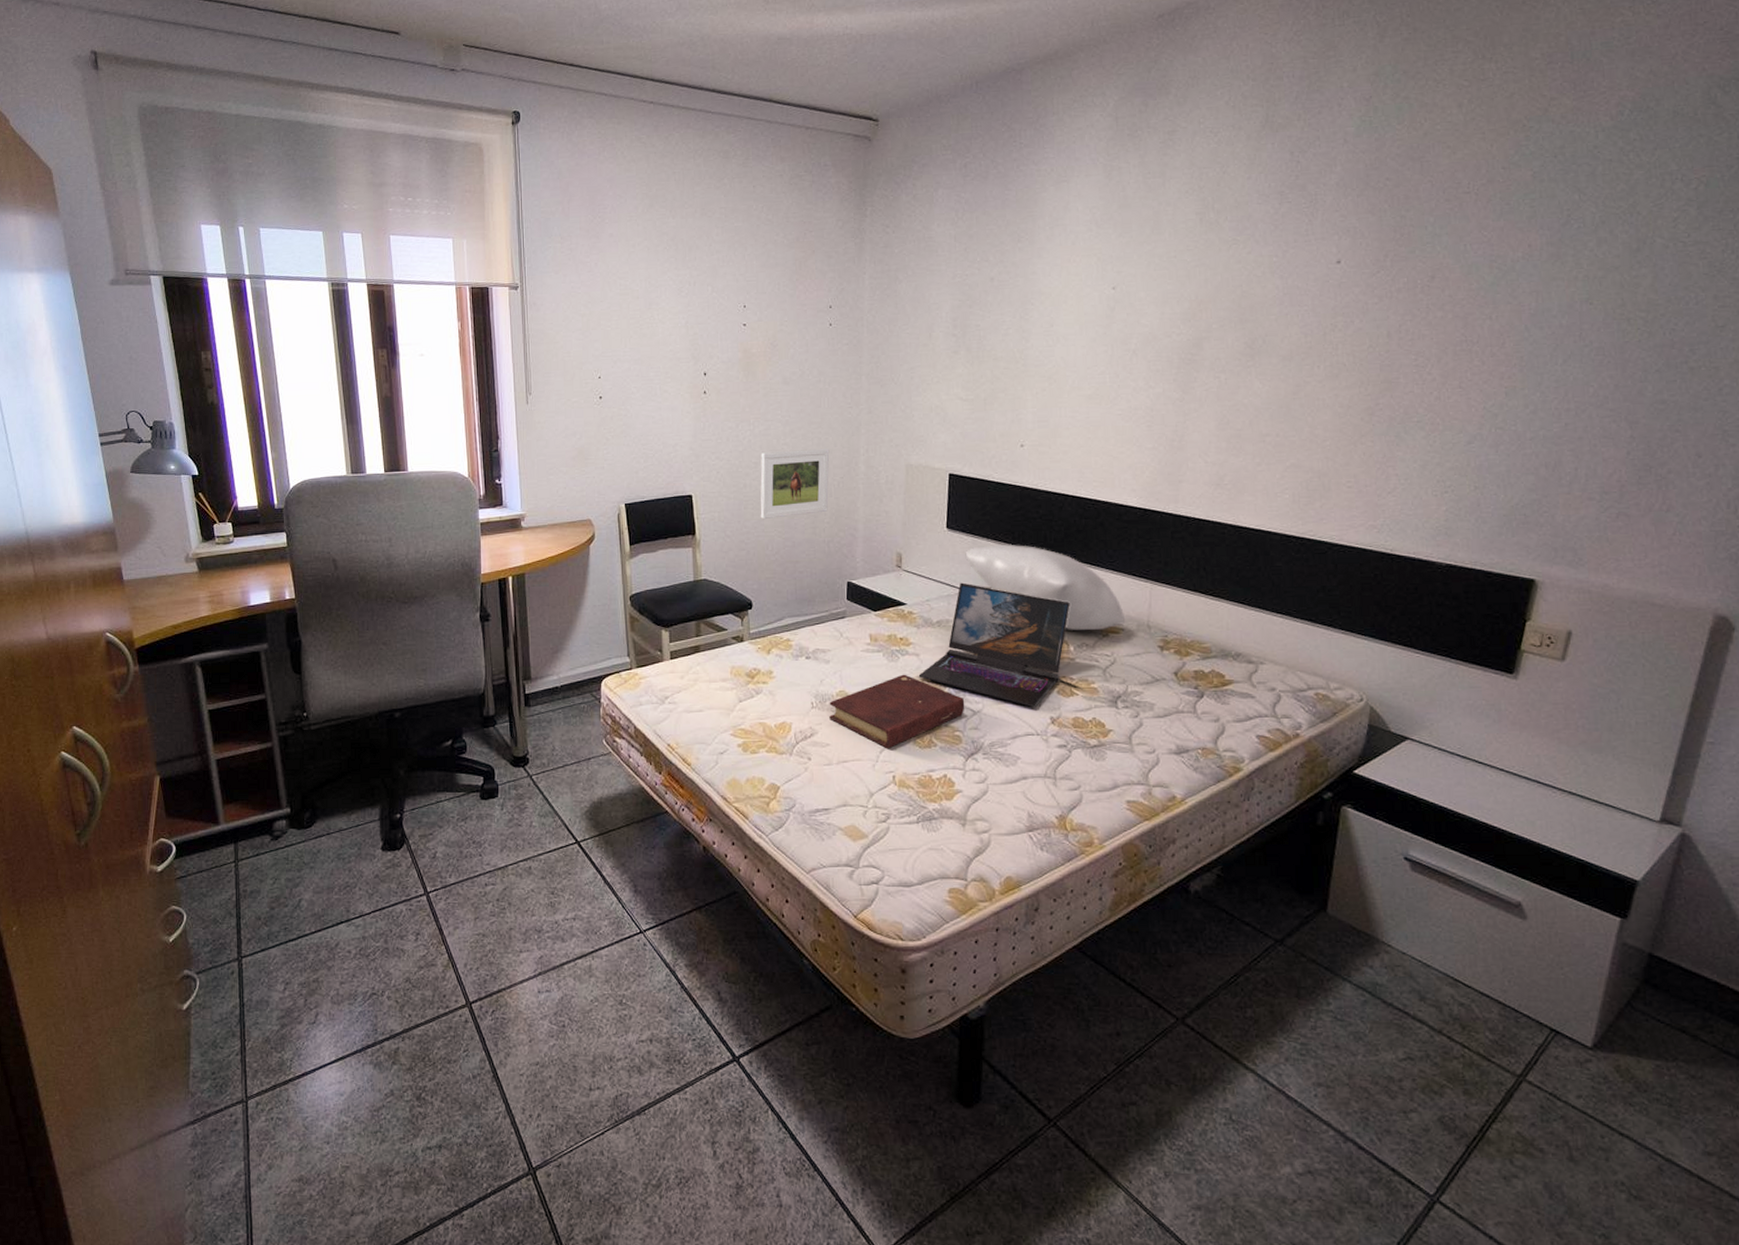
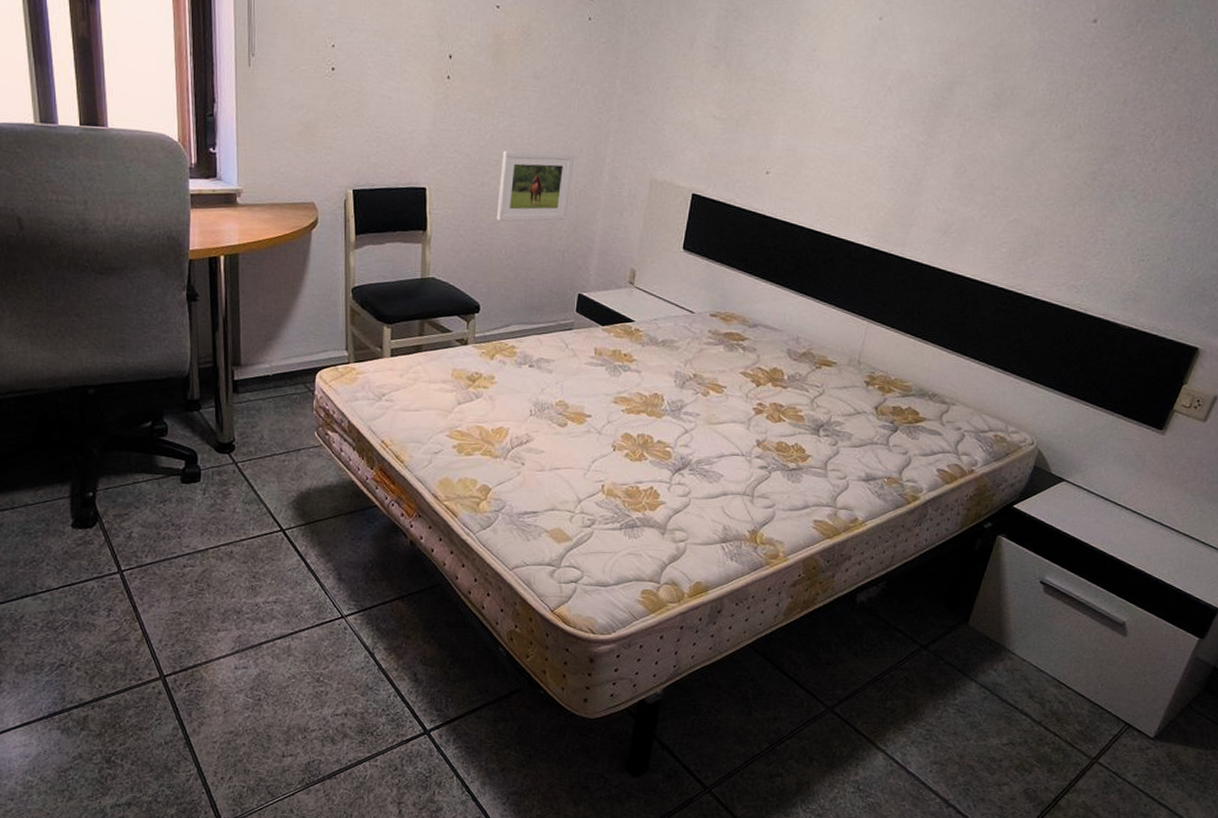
book: present [829,674,965,749] -> none [546,389,679,460]
laptop: present [918,582,1070,708] -> none [637,304,791,430]
pillow: present [965,544,1126,630] -> none [697,269,840,362]

